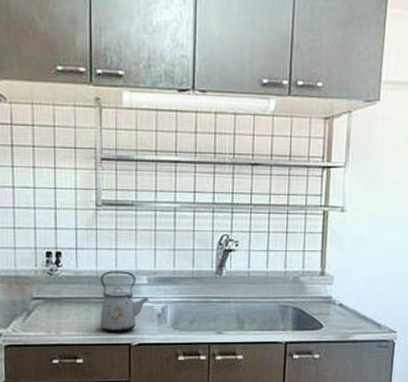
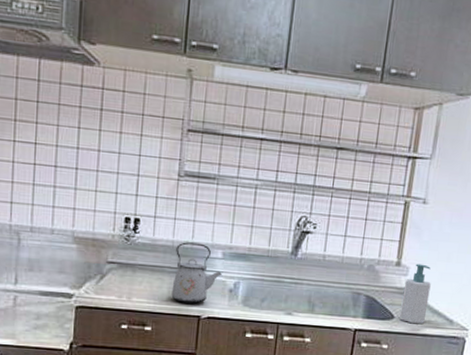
soap bottle: none [328,271,356,331] -> present [399,264,431,324]

